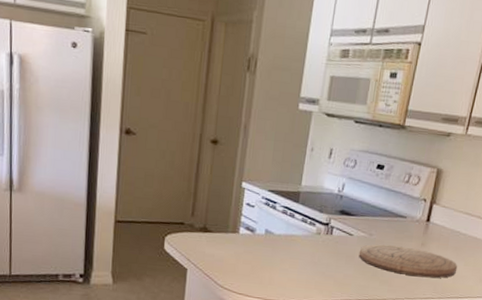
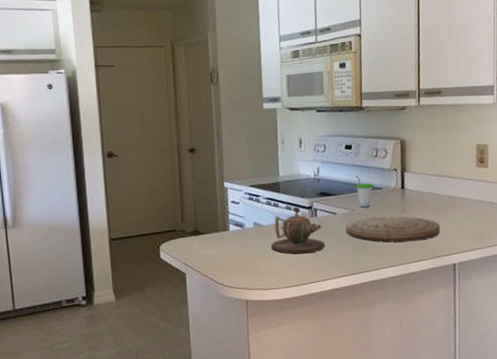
teapot: none [279,221,335,271] -> present [271,207,325,254]
cup: none [378,199,398,234] -> present [355,176,374,208]

